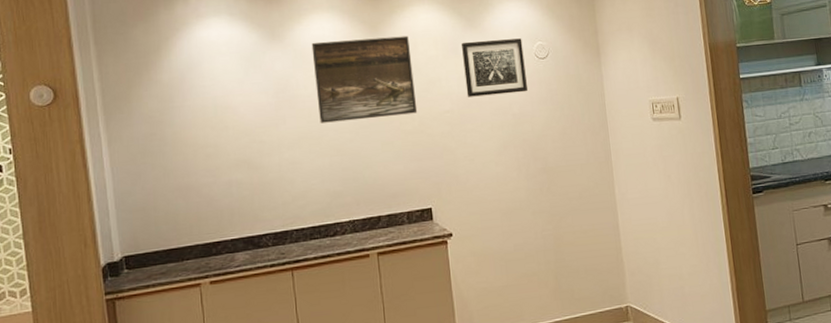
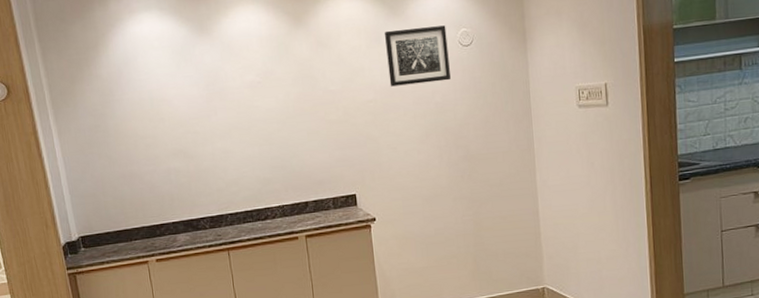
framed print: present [311,35,418,123] -> none [238,25,342,114]

